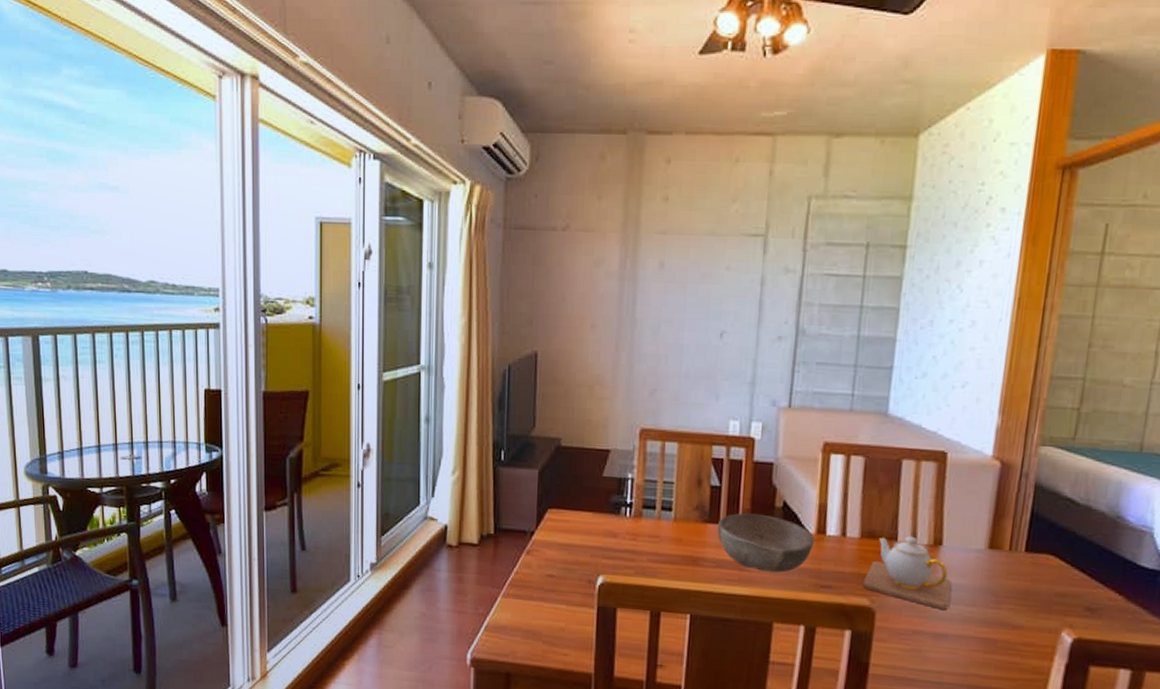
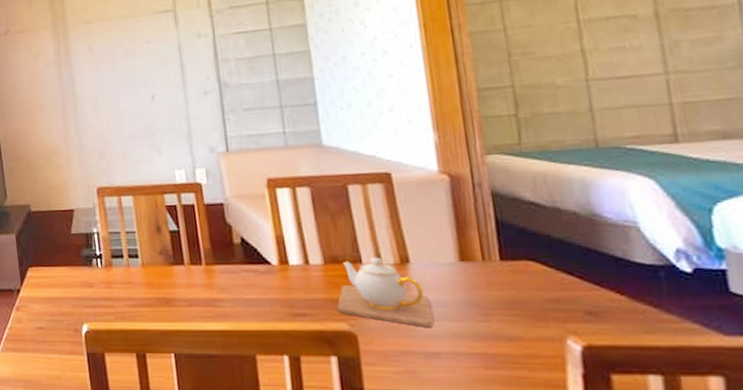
bowl: present [717,513,815,573] -> none [183,251,280,306]

